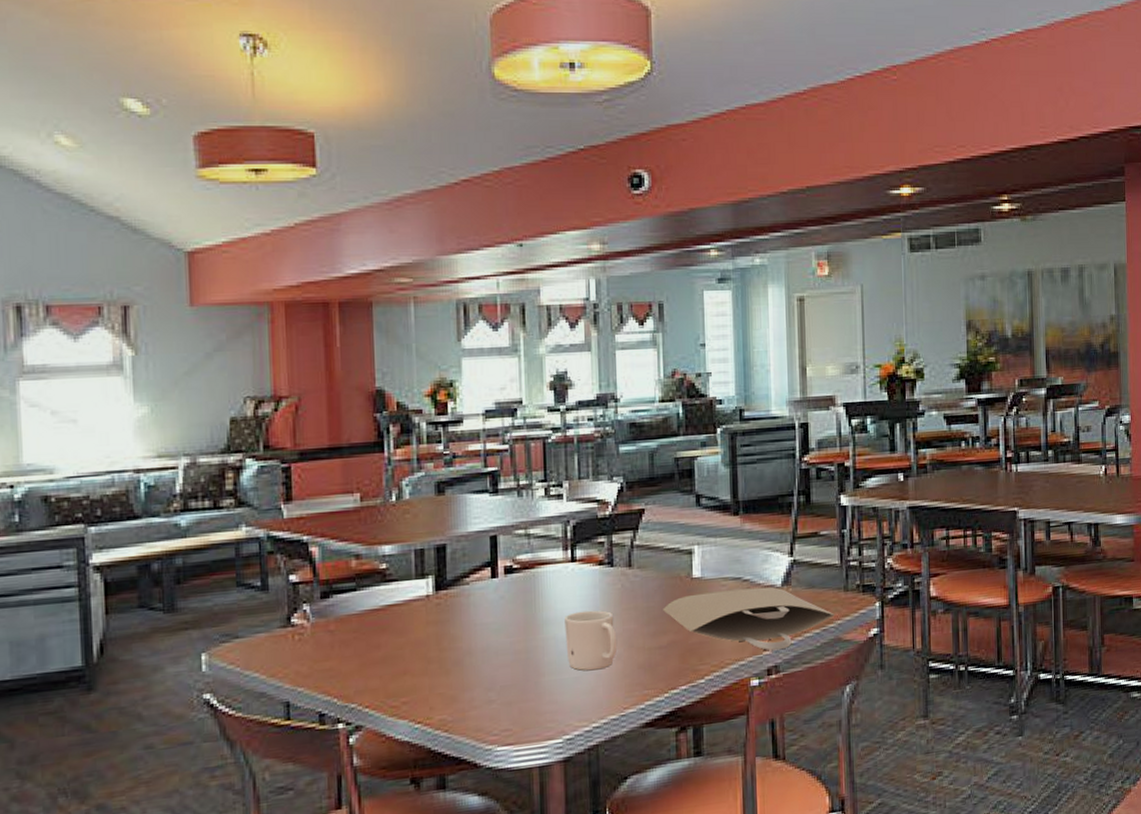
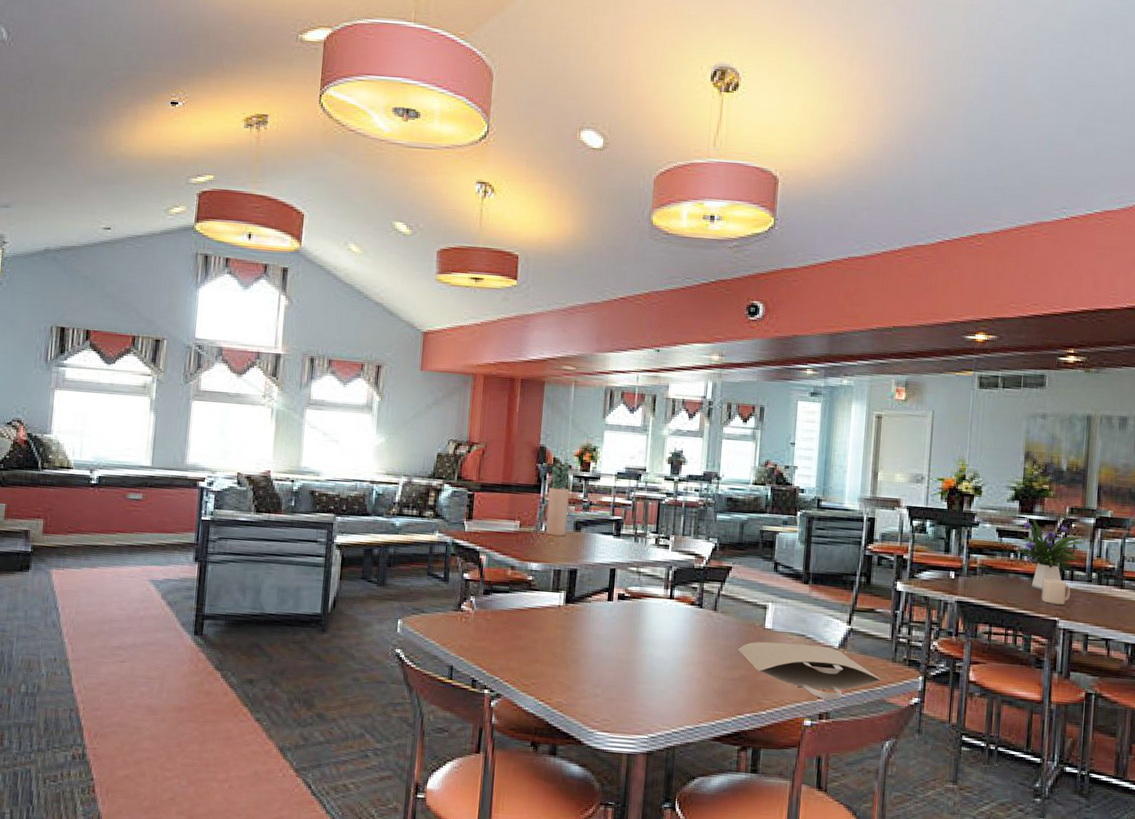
vase: none [395,398,426,508] -> present [545,456,570,537]
mug: present [565,610,618,671] -> none [658,638,699,687]
flower arrangement: none [962,397,1037,479] -> present [1012,518,1084,590]
mug: none [997,464,1028,493] -> present [1041,578,1071,605]

